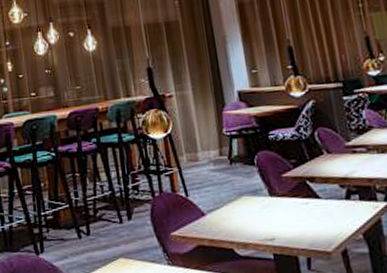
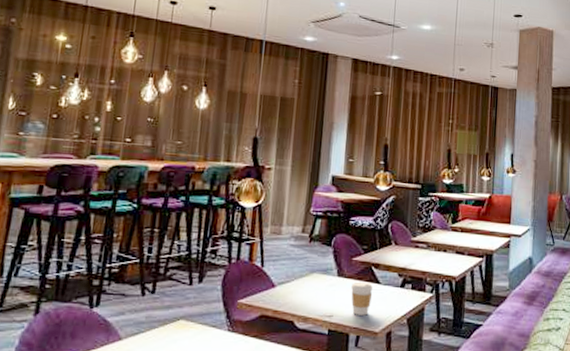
coffee cup: none [288,198,315,236] -> present [351,281,373,316]

